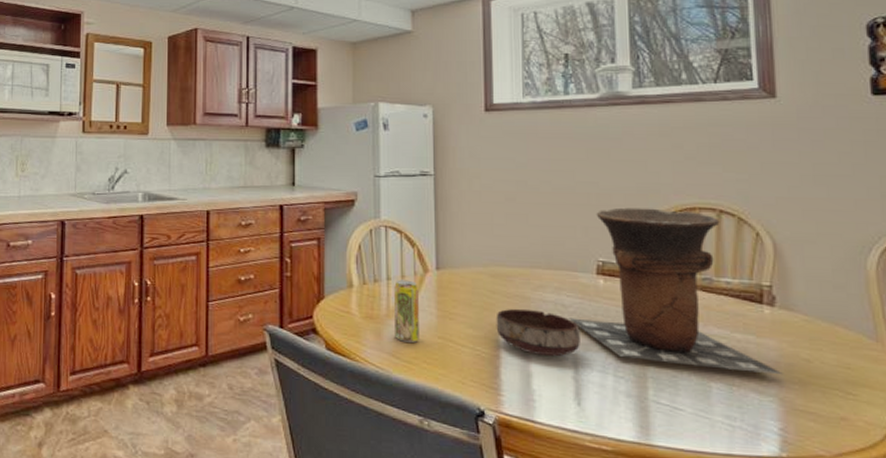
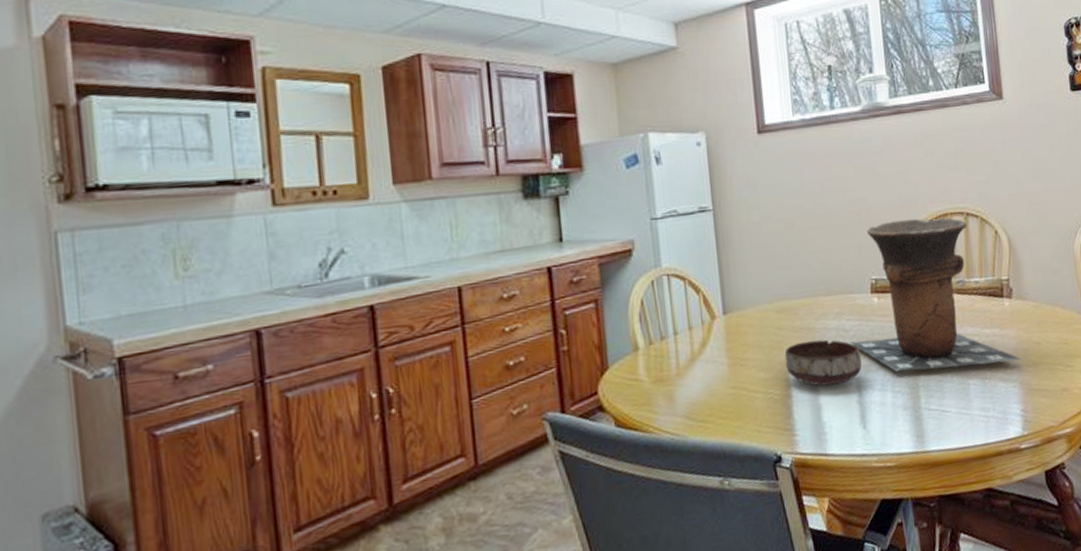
beverage can: present [394,279,419,343] -> none [682,331,713,401]

